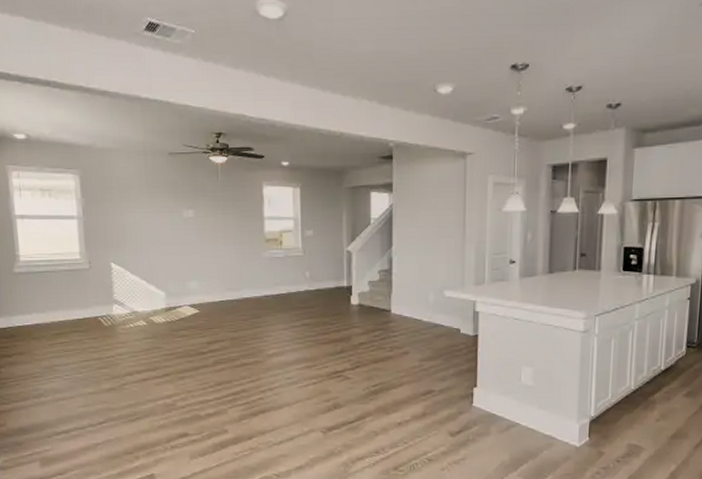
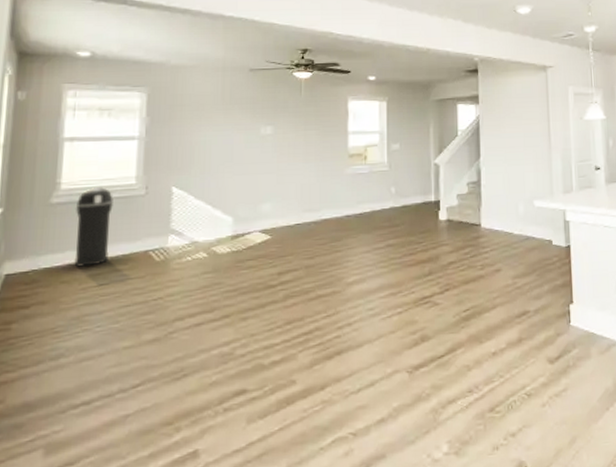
trash can: none [34,259,67,327] -> present [74,186,113,267]

